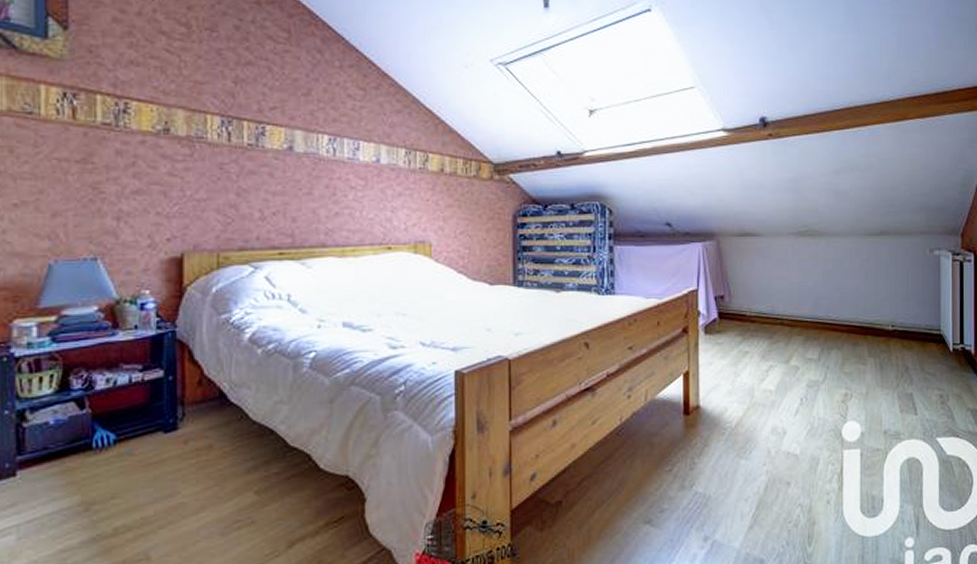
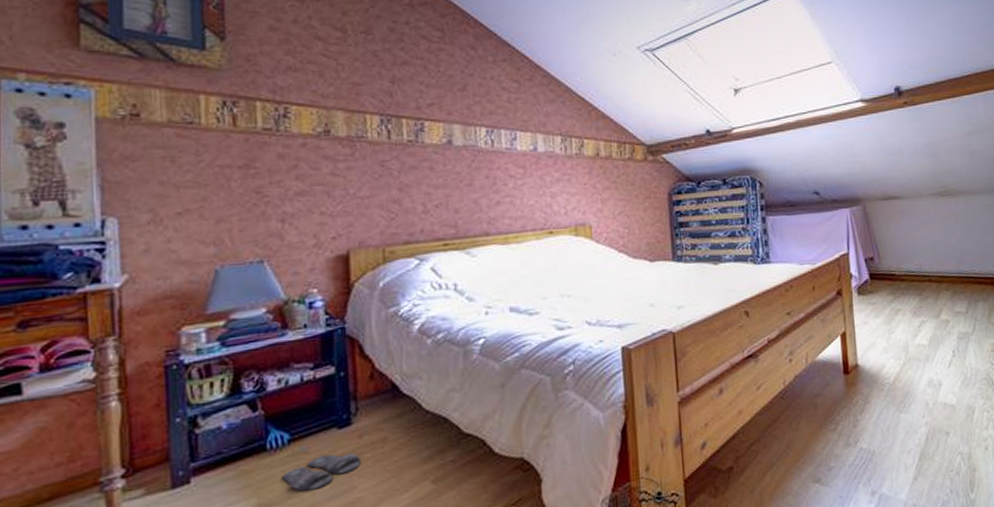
slippers: none [106,458,185,493] -> present [282,453,361,492]

